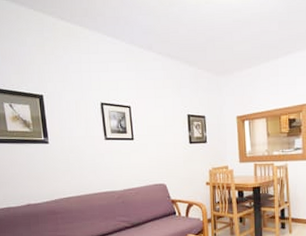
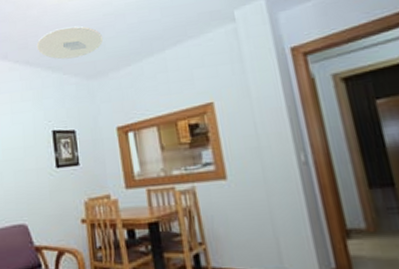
ceiling light: none [177,28,232,56] -> present [36,26,104,60]

